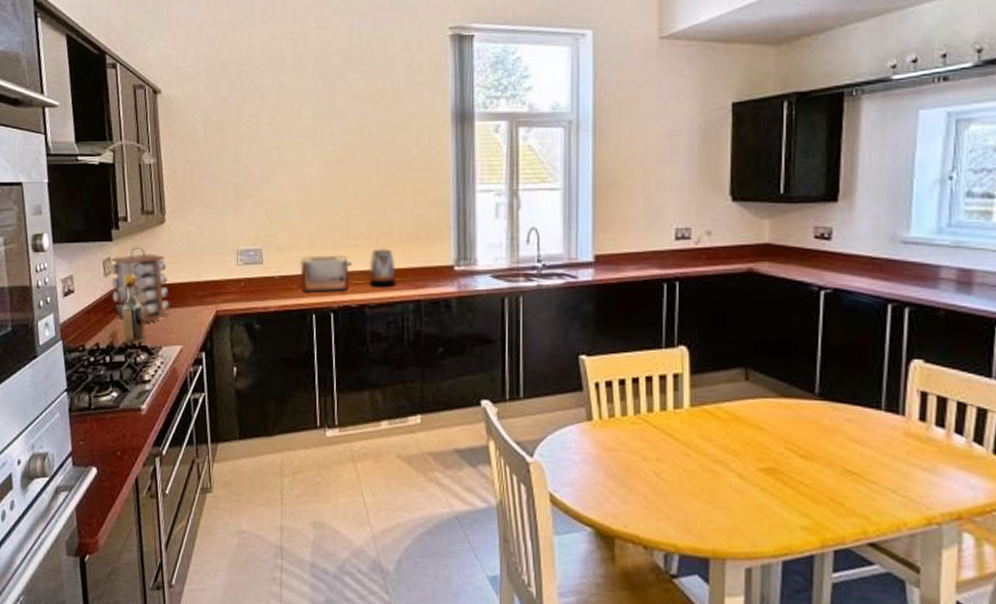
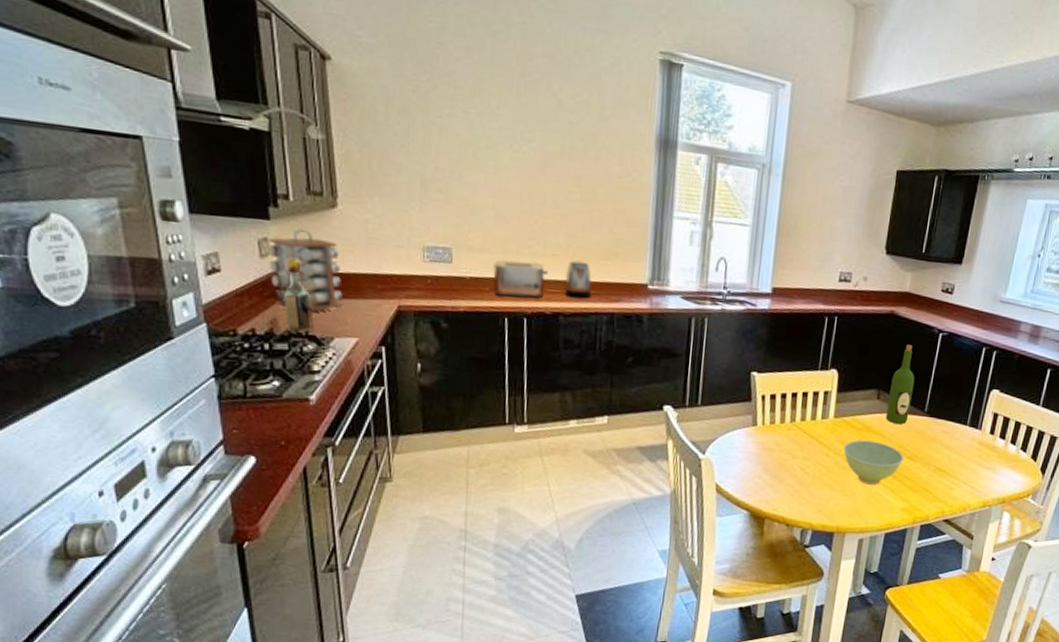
bowl: none [708,434,796,494] -> present [843,440,904,485]
wine bottle: none [760,309,795,411] -> present [885,345,915,424]

